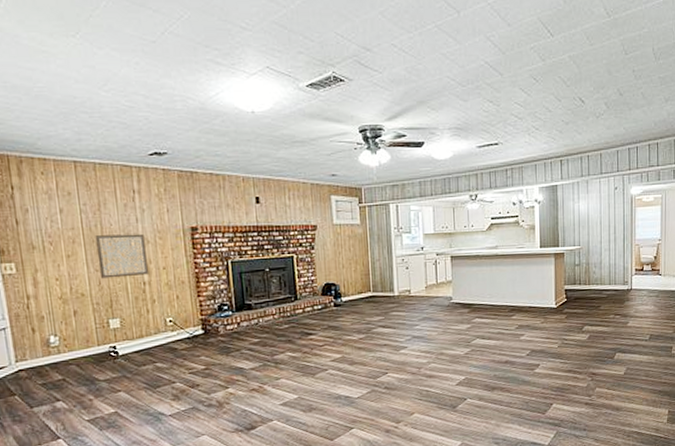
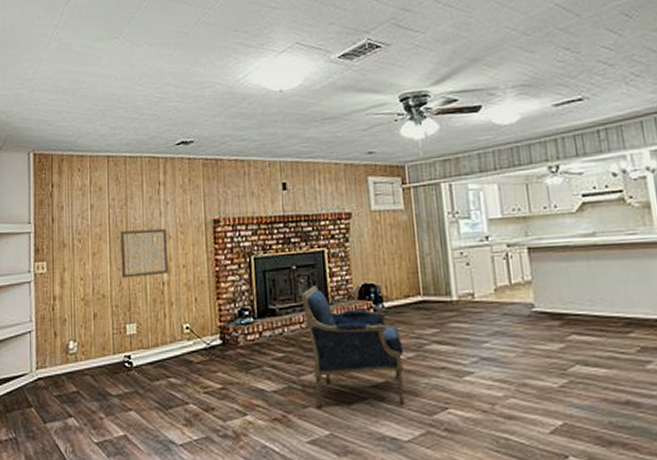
armchair: none [273,285,356,380] -> present [301,285,404,409]

